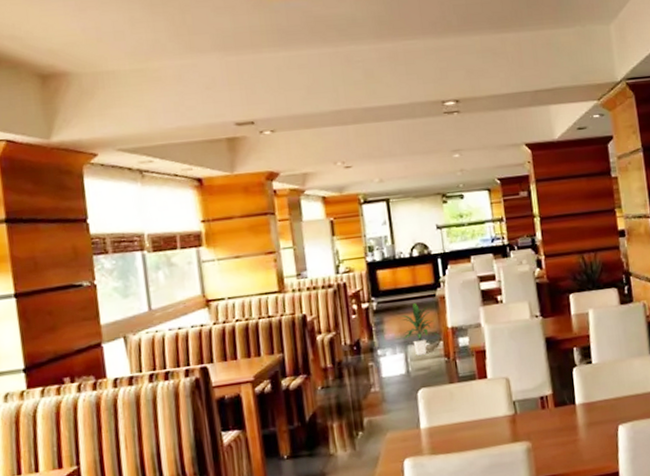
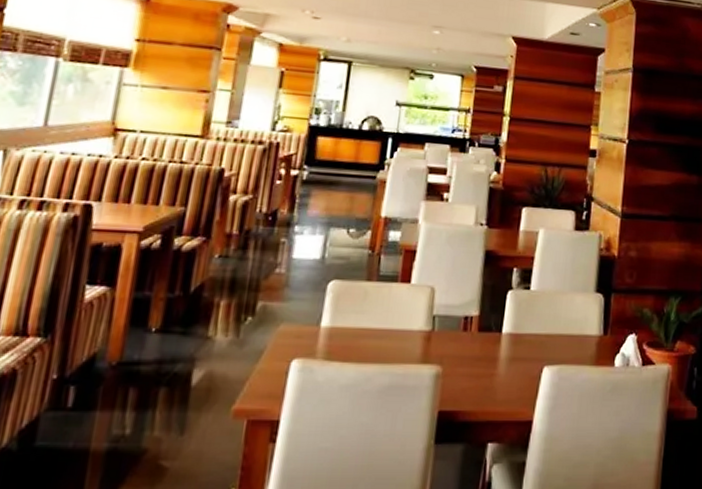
indoor plant: present [400,303,440,355] -> none [329,181,370,242]

